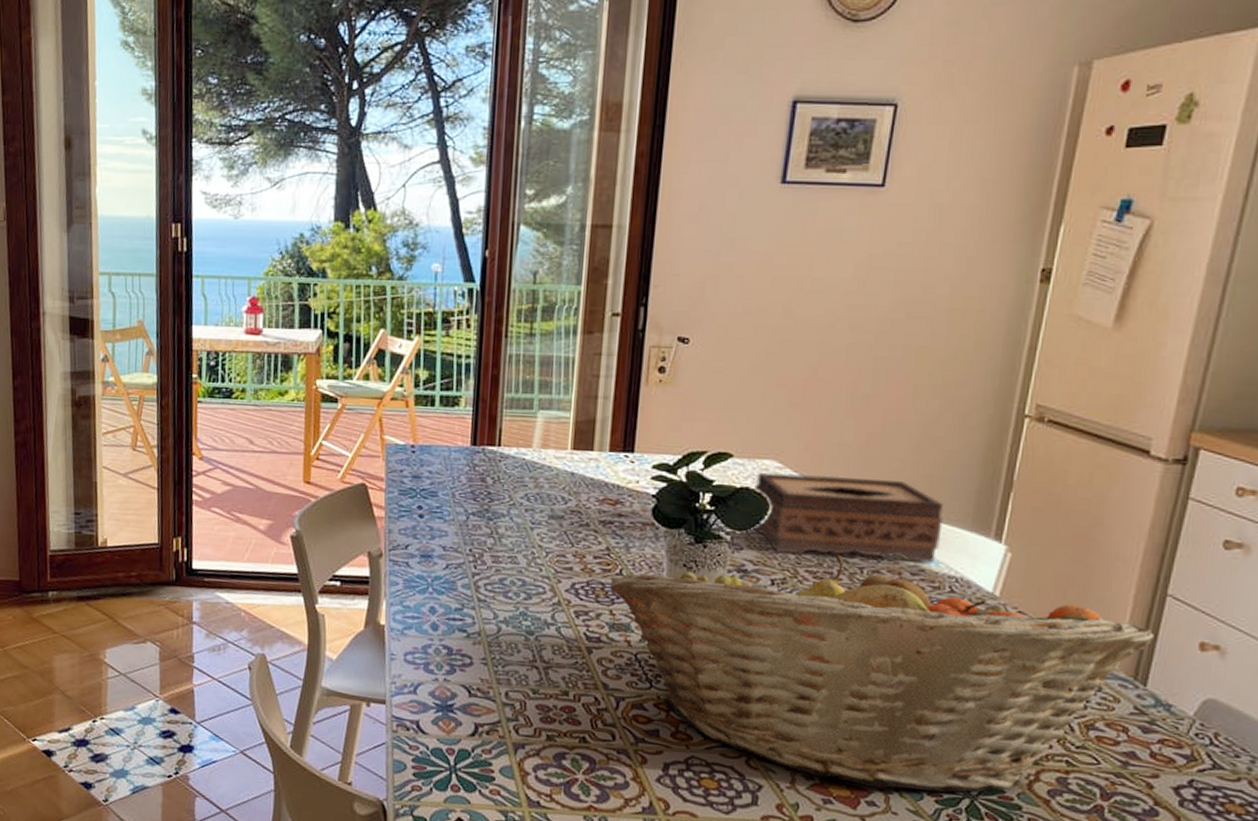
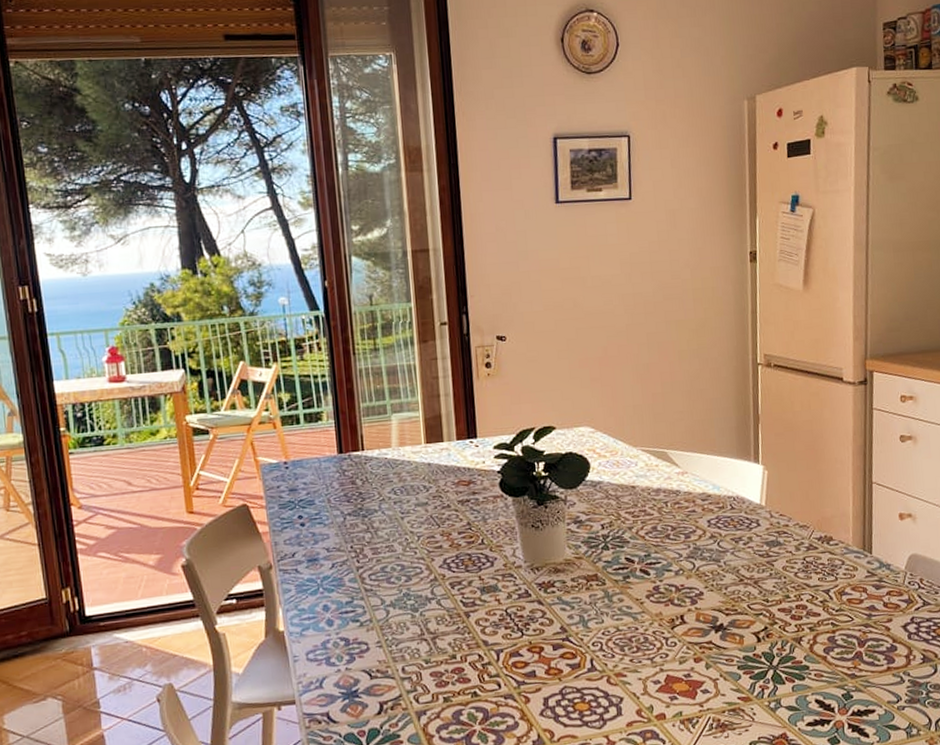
fruit basket: present [609,554,1155,793] -> none [475,494,871,679]
tissue box: present [753,472,943,563] -> none [576,428,718,502]

